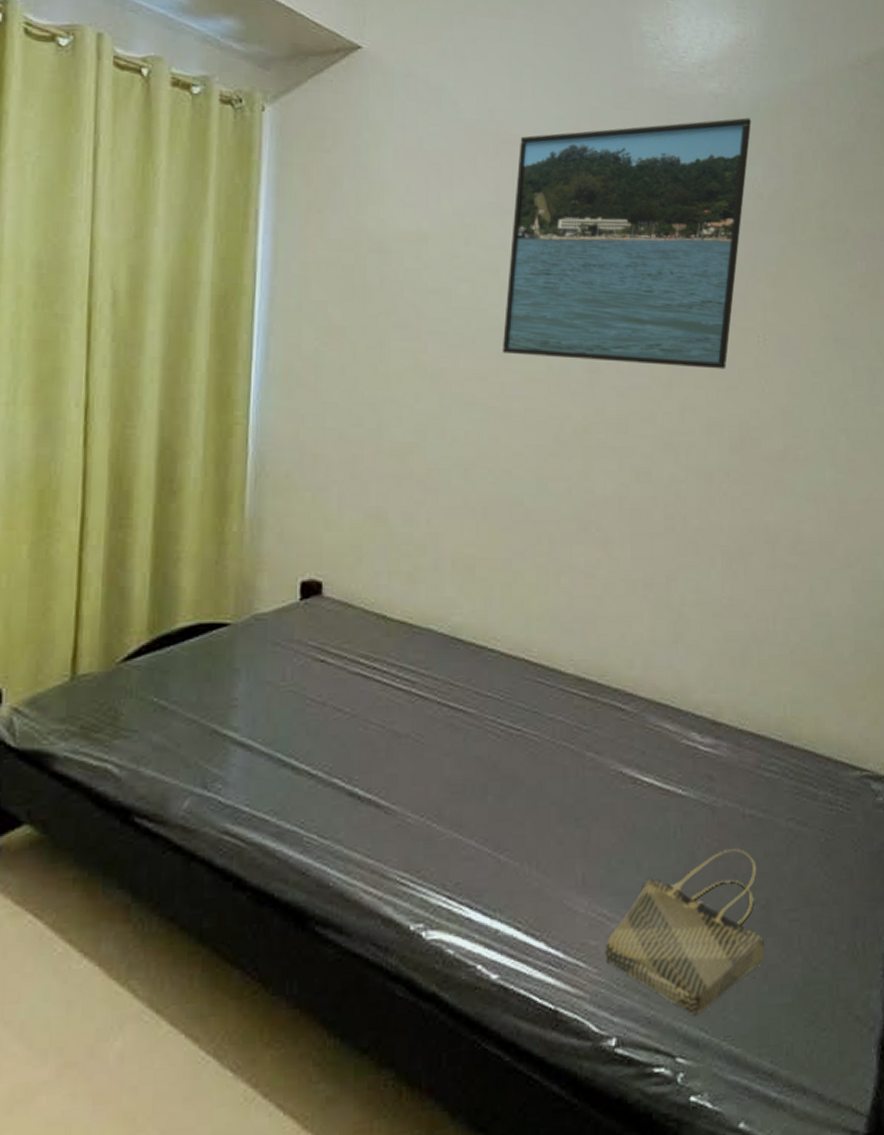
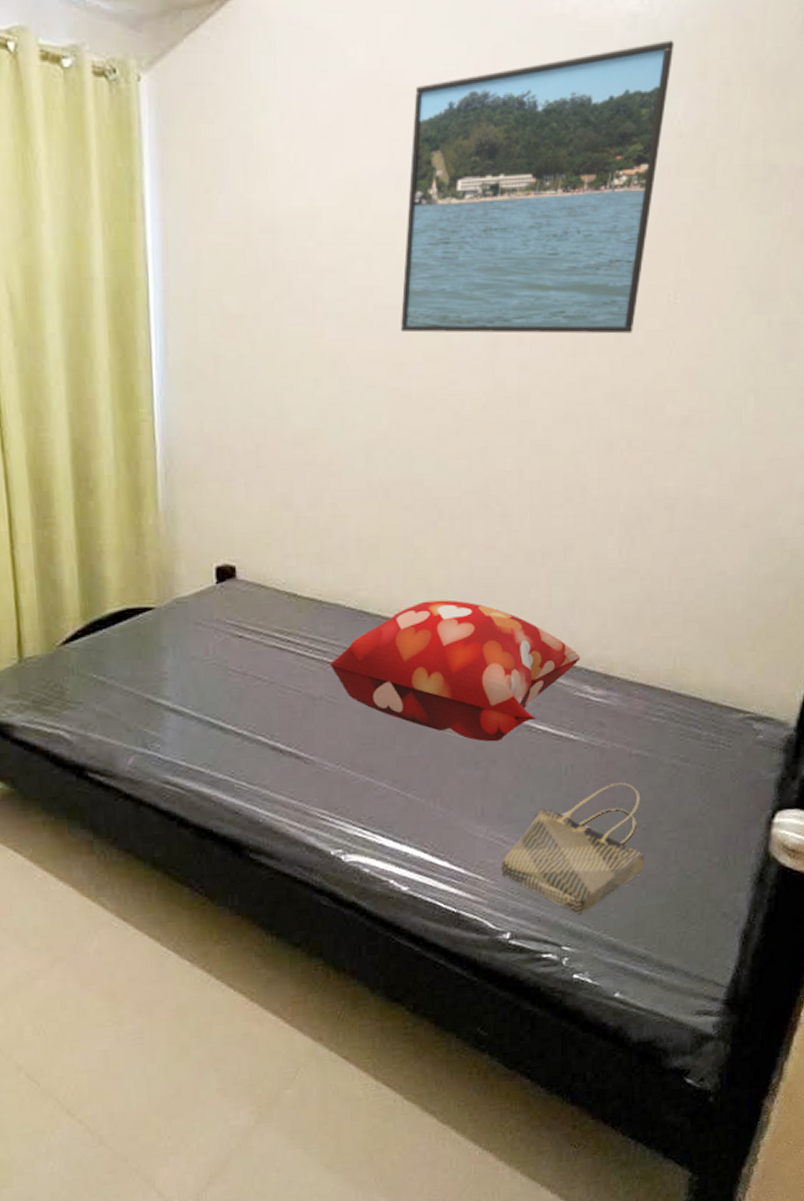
decorative pillow: none [418,629,687,795] -> present [330,600,581,742]

